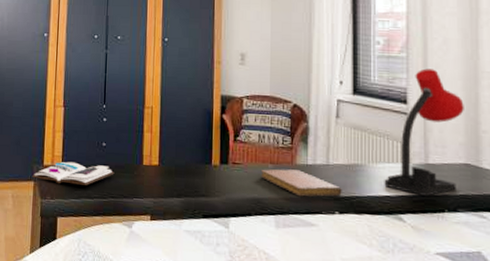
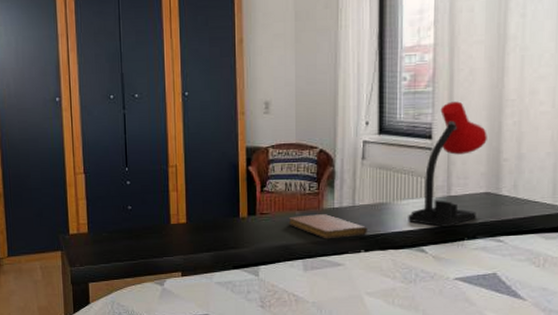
book: present [32,161,115,186] -> none [59,228,143,251]

